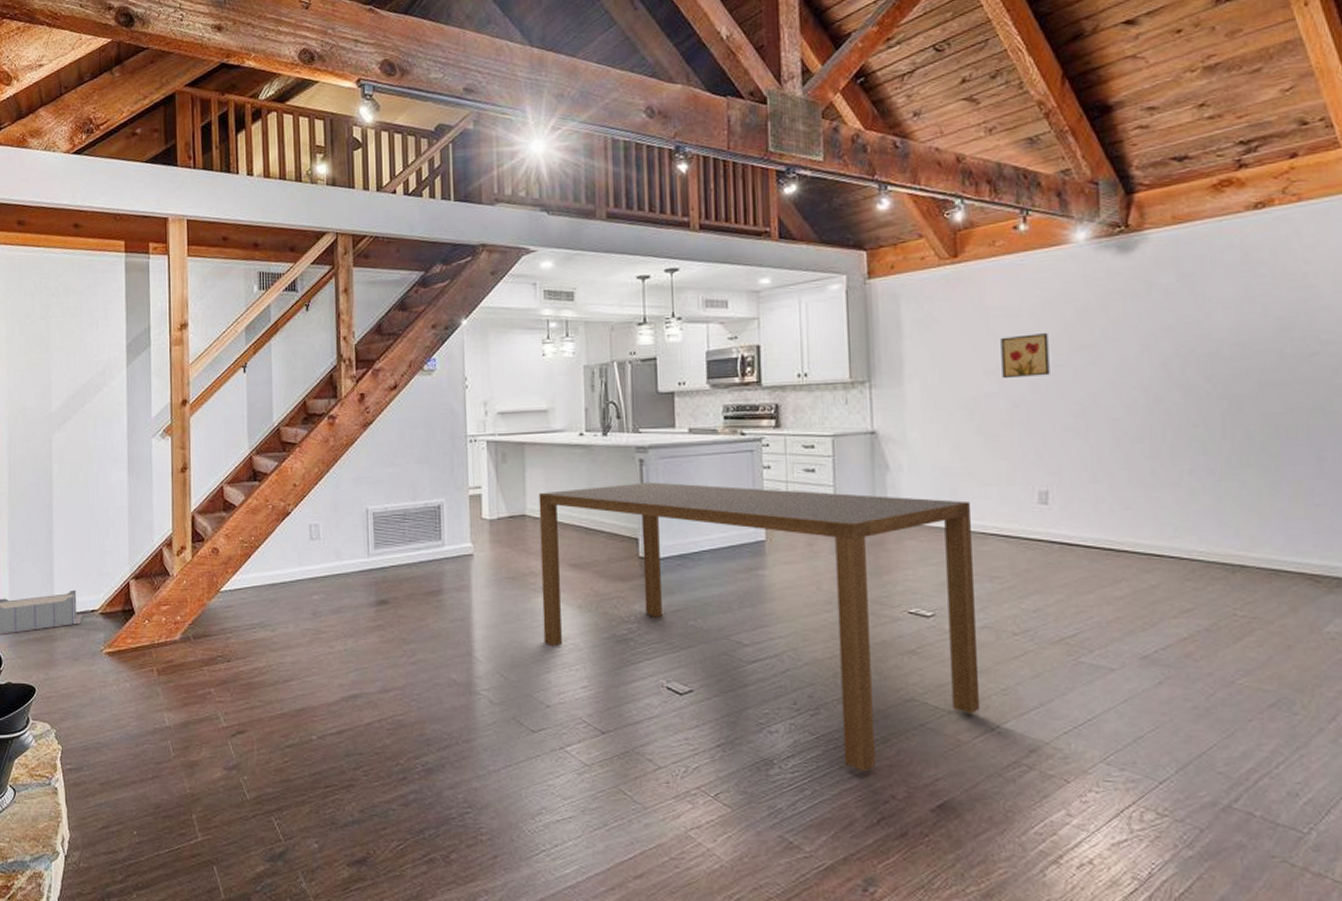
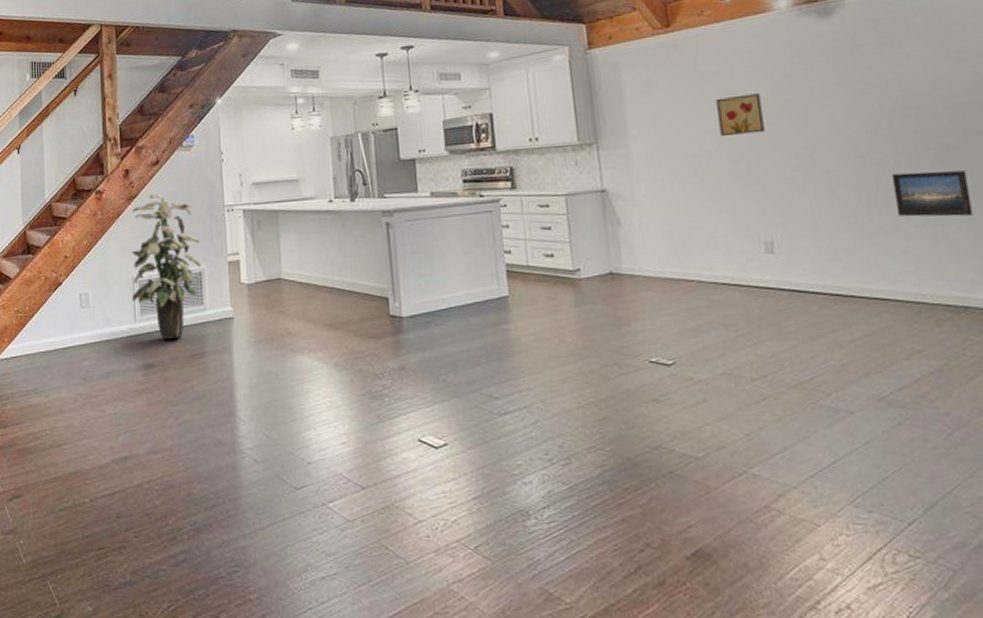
indoor plant: none [365,421,440,574] -> present [131,194,201,339]
dining table: present [538,482,981,772] -> none [293,243,727,521]
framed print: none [1179,422,1260,471] -> present [891,170,973,217]

